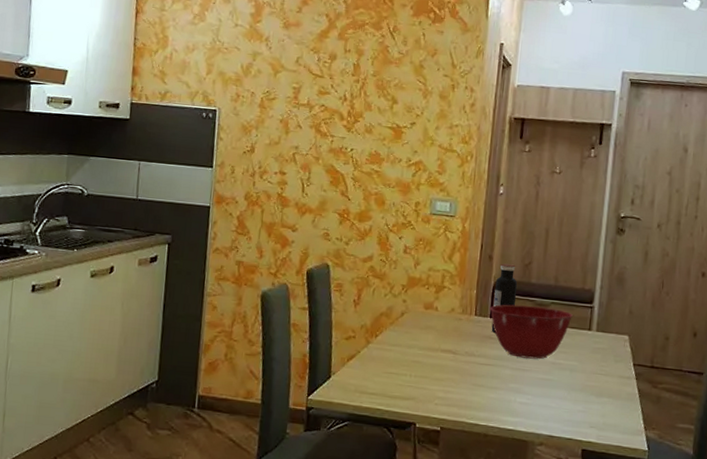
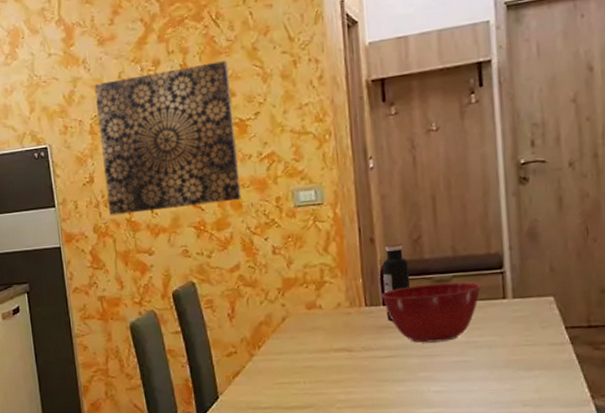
wall art: none [263,62,396,198] -> present [94,60,242,216]

